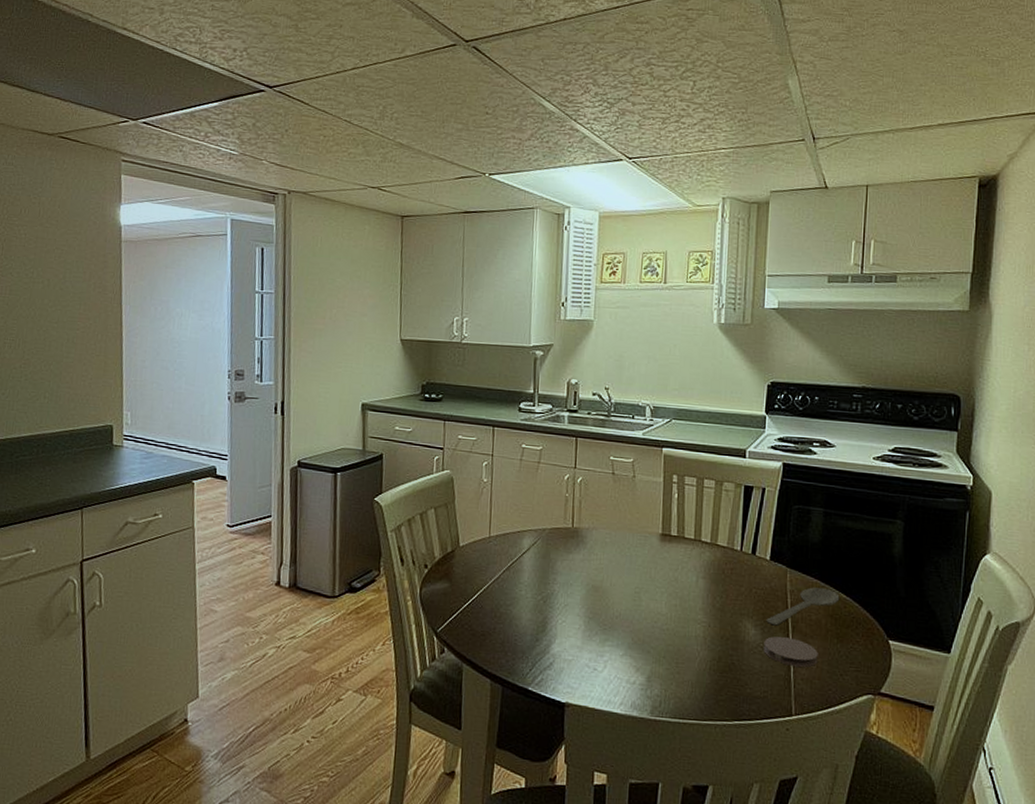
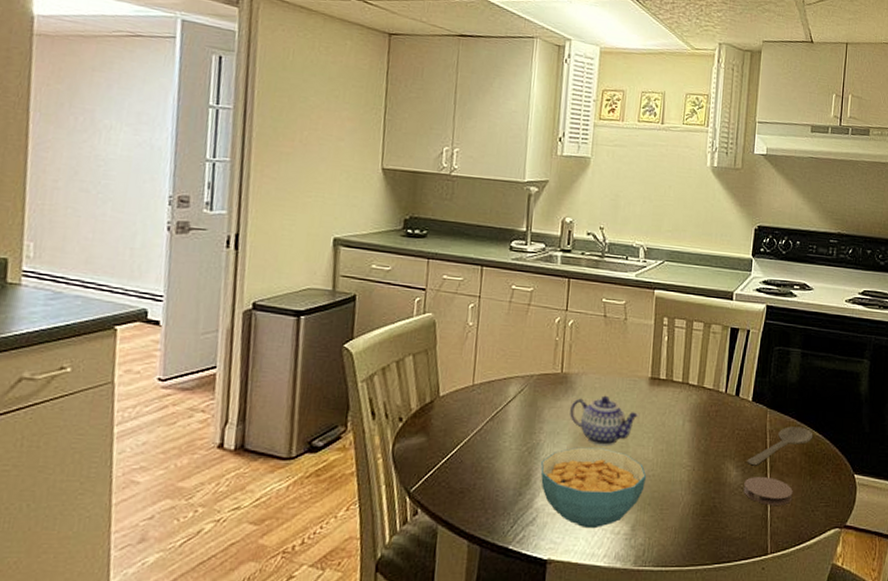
cereal bowl: none [556,598,661,677] -> present [540,447,647,529]
teapot: none [582,550,652,599] -> present [570,395,640,447]

